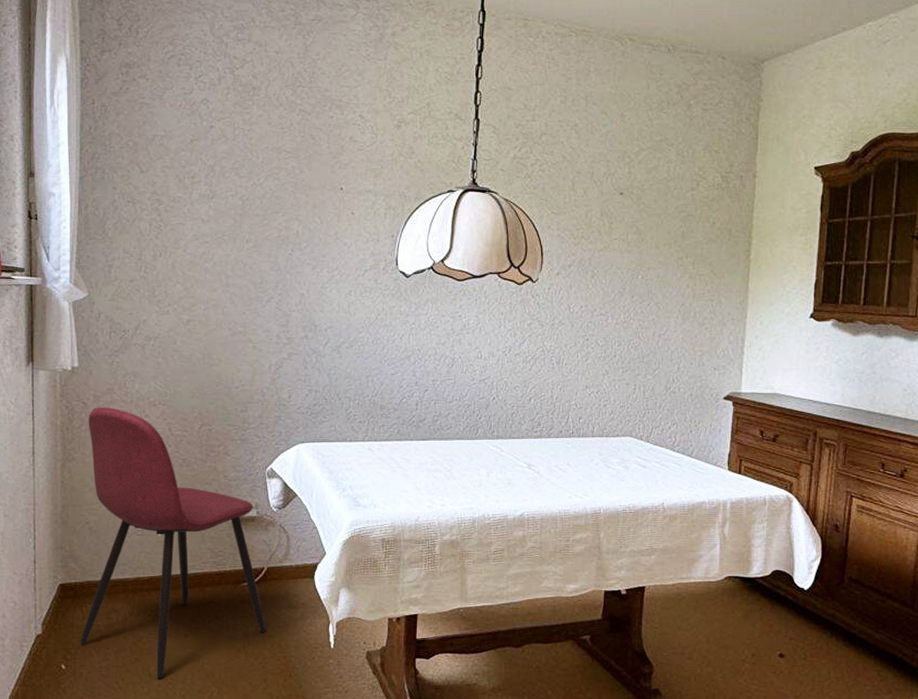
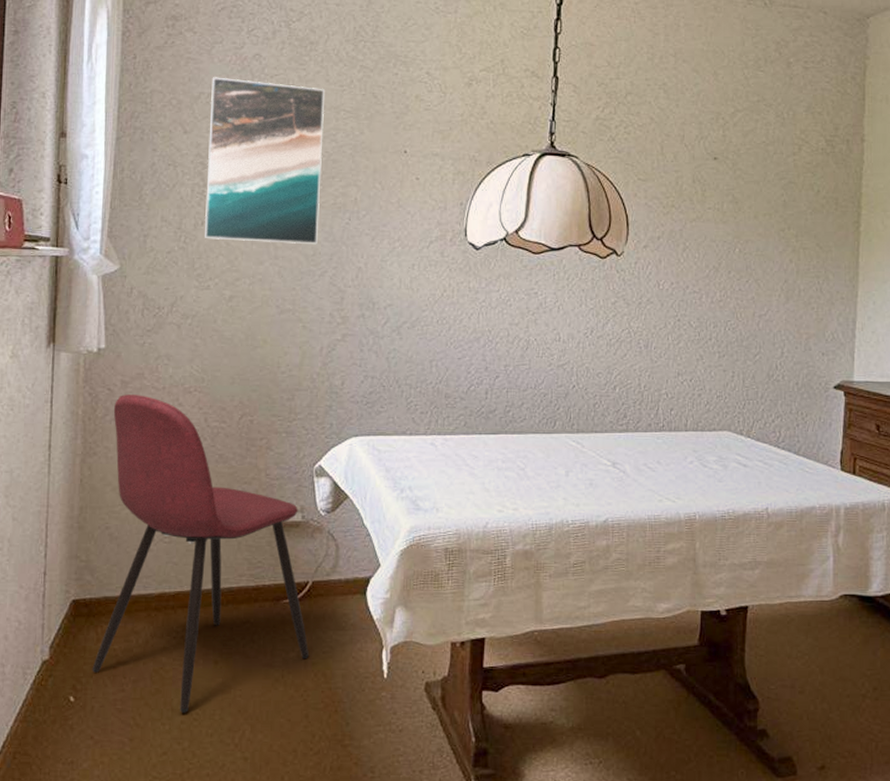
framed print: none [163,120,268,274] -> present [205,77,326,245]

